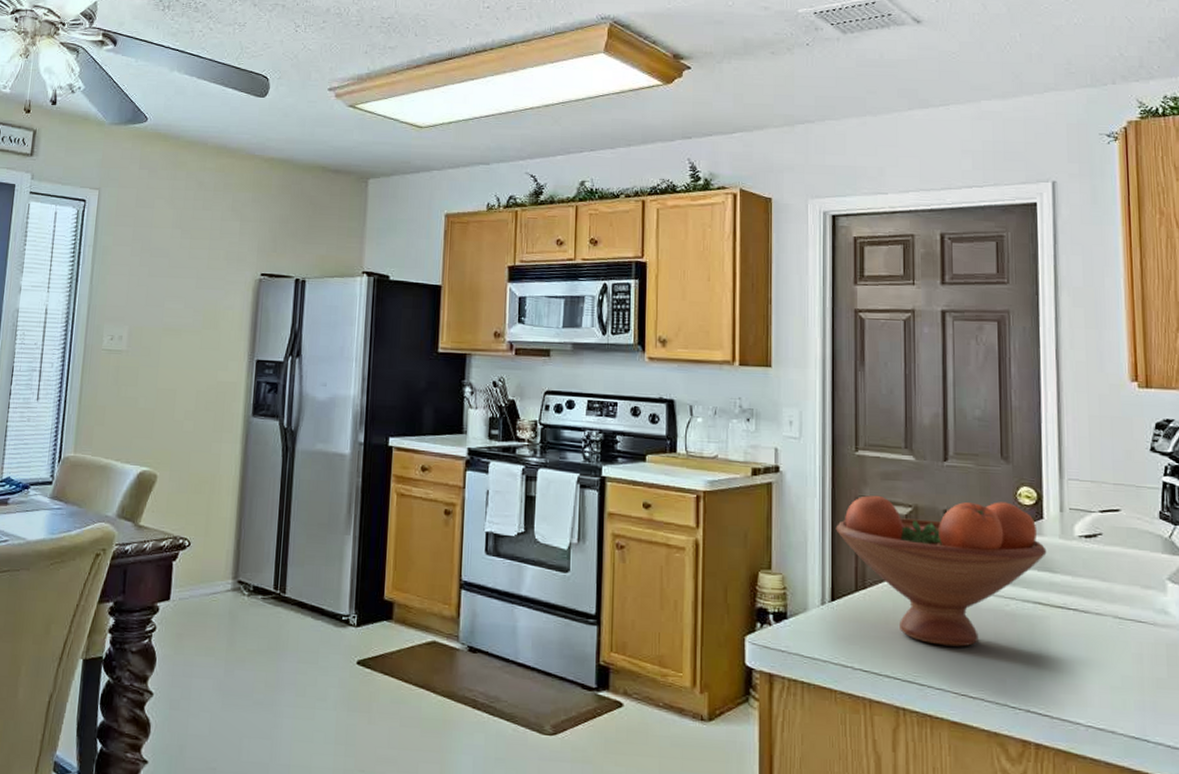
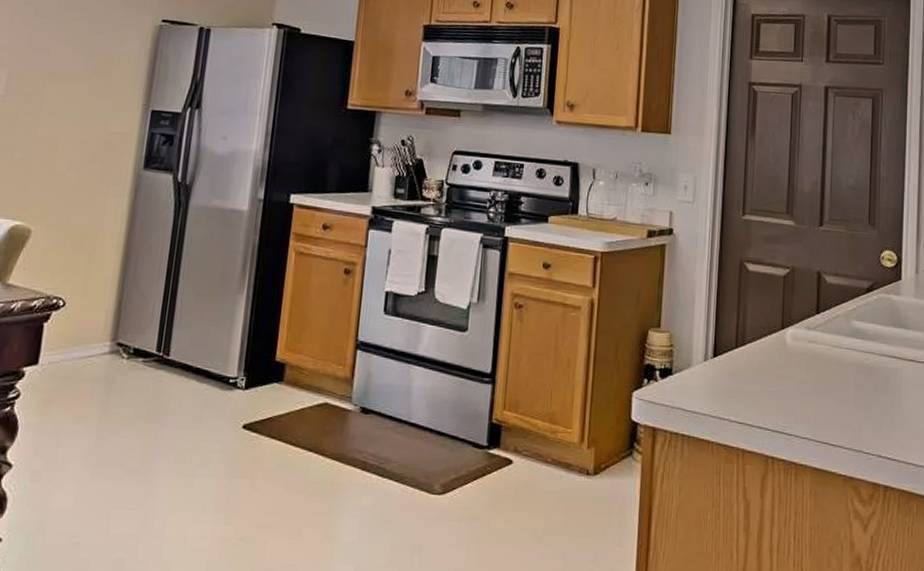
fruit bowl: present [835,495,1047,647] -> none [721,257,903,398]

